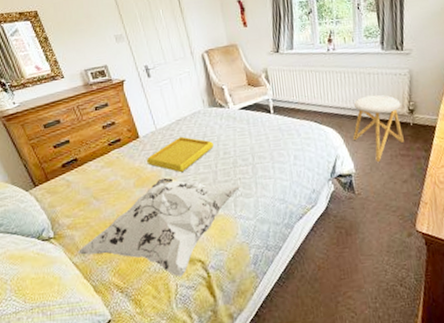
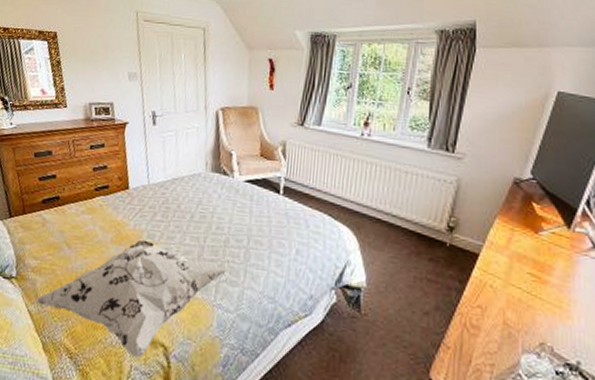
serving tray: present [146,136,214,173] -> none [129,198,207,239]
stool: present [352,94,404,162] -> none [371,197,439,281]

